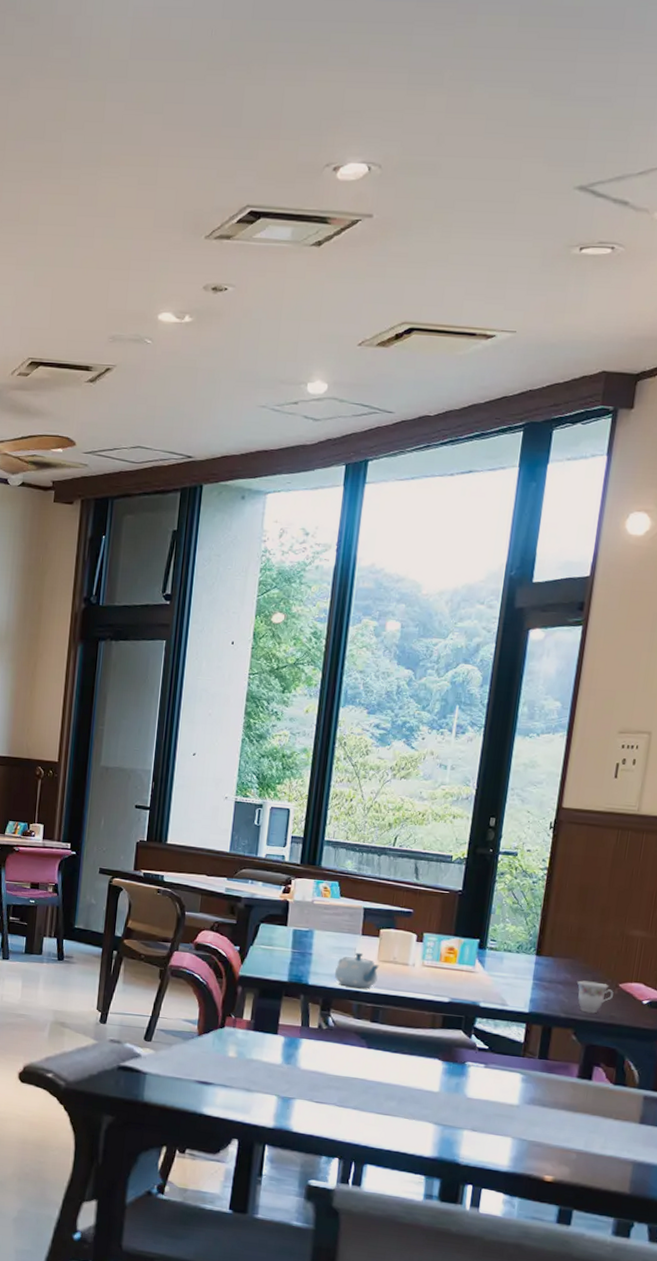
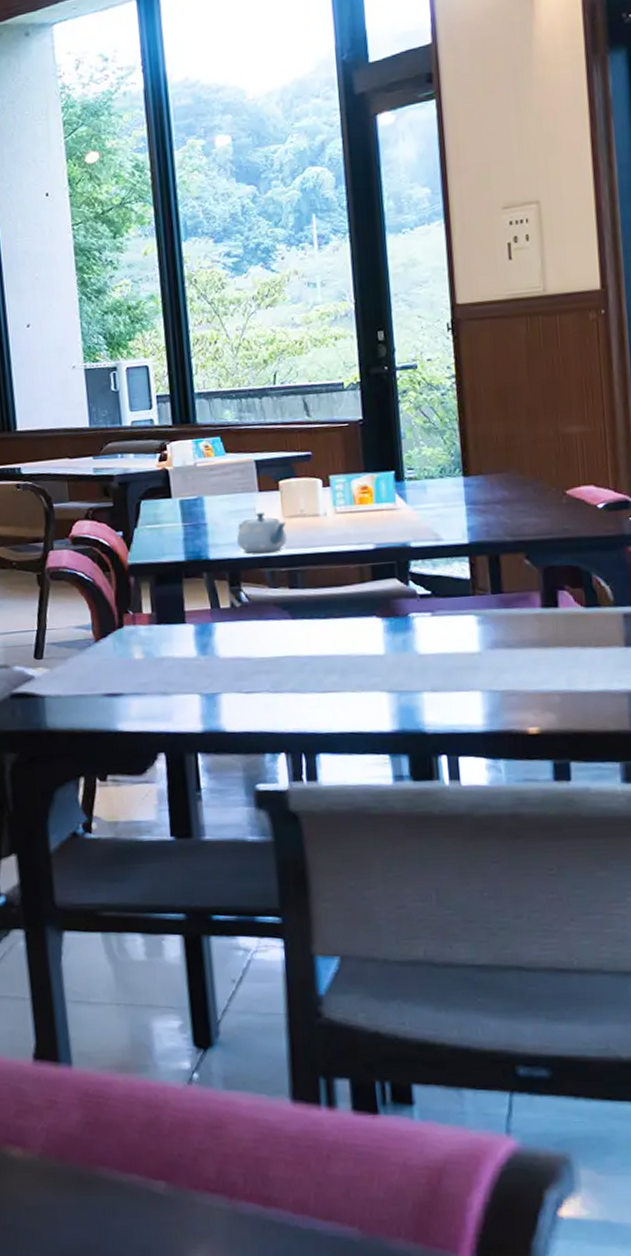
teacup: present [576,980,613,1014] -> none [516,493,562,531]

